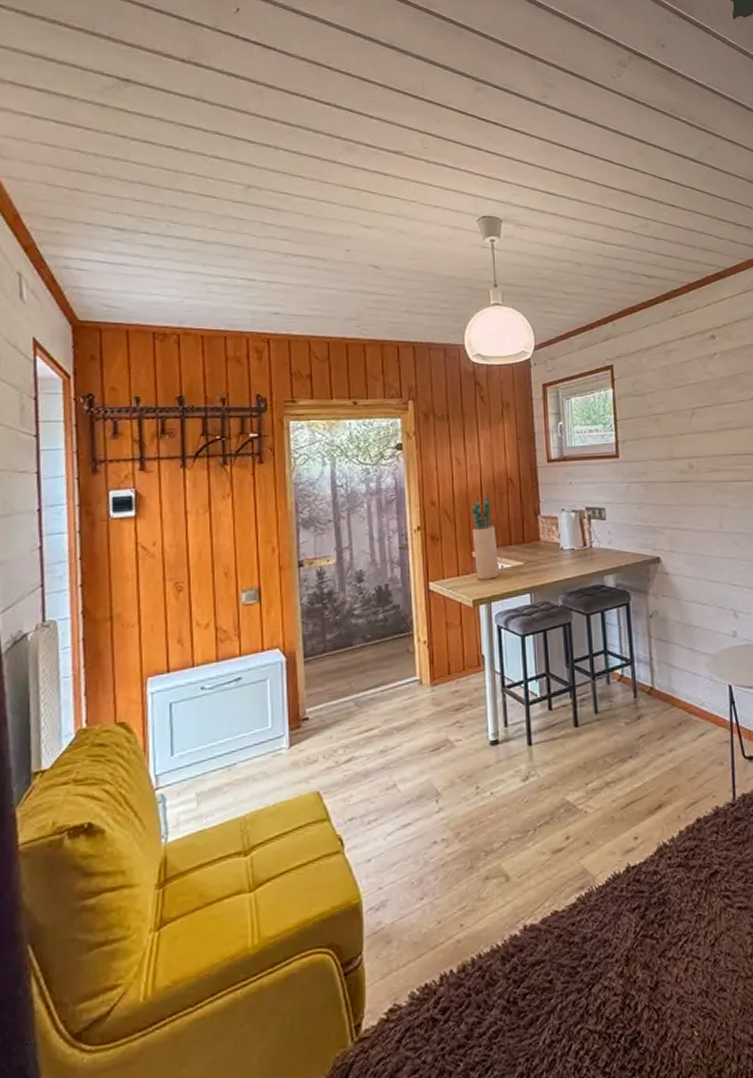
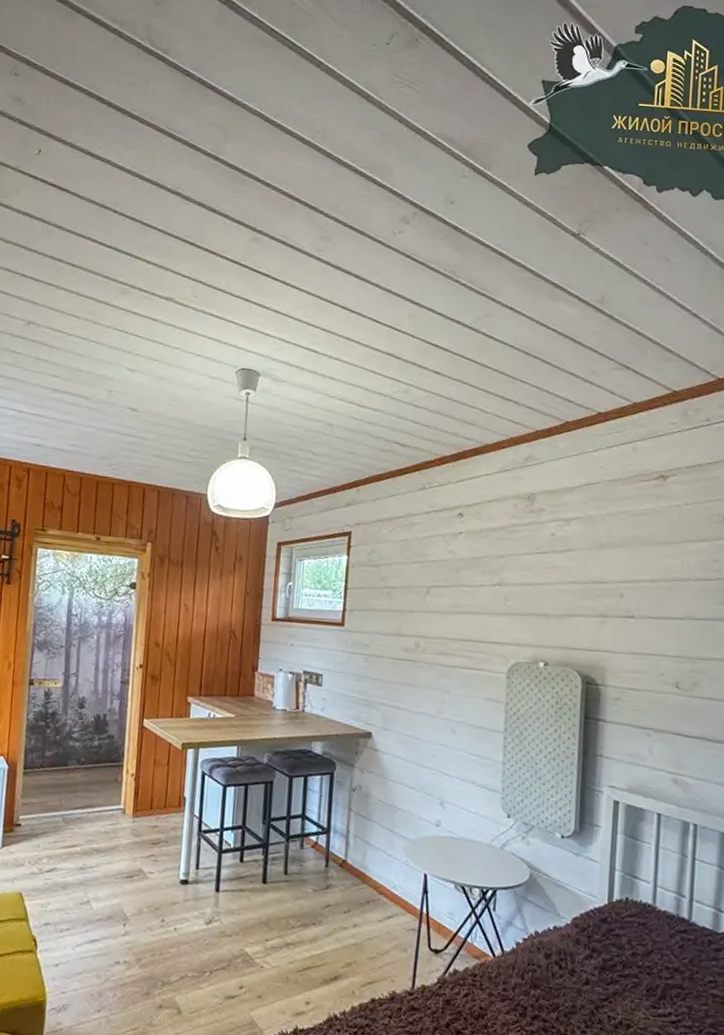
vase: present [471,491,499,580] -> none [188,640,213,726]

